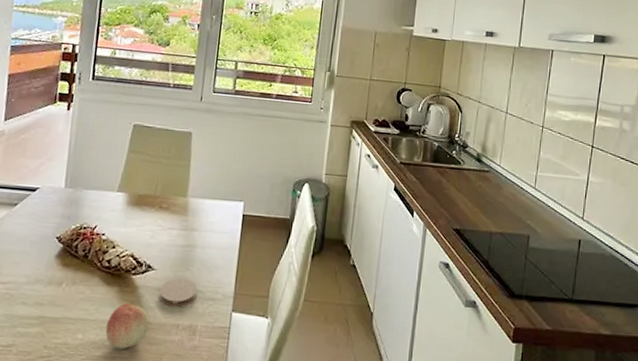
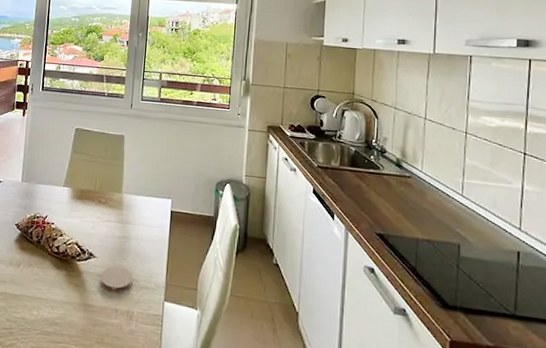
fruit: present [105,303,149,349] -> none [55,286,92,328]

